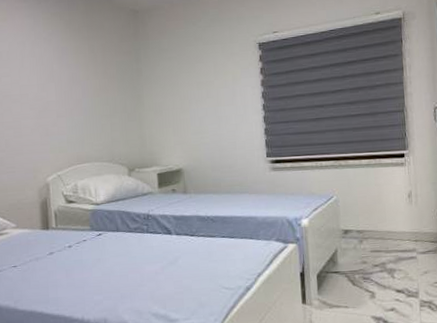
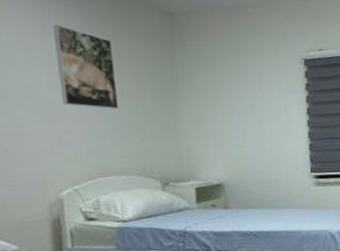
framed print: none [42,31,93,103] -> present [53,24,119,109]

